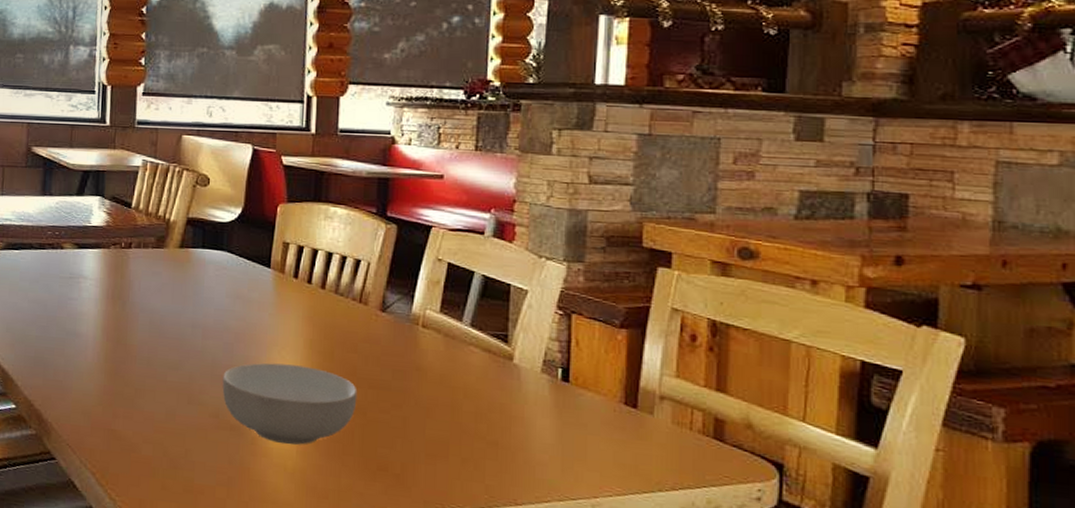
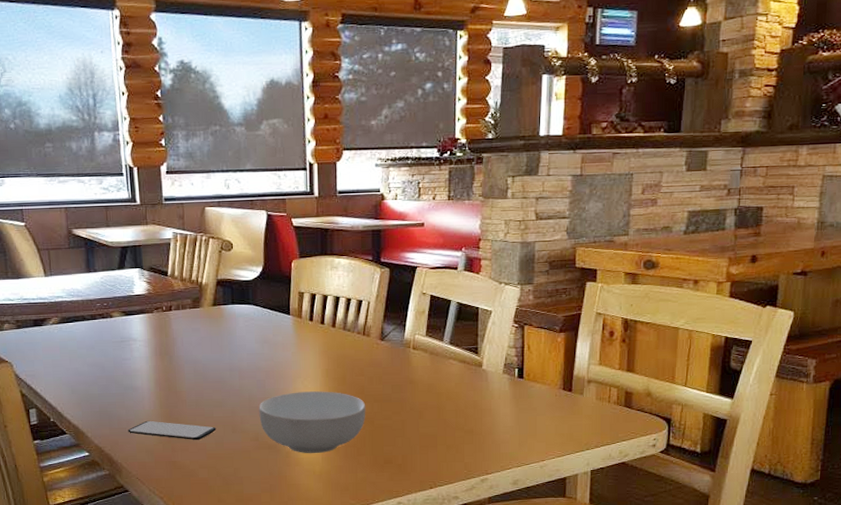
smartphone: none [64,375,169,407] -> present [128,420,217,440]

